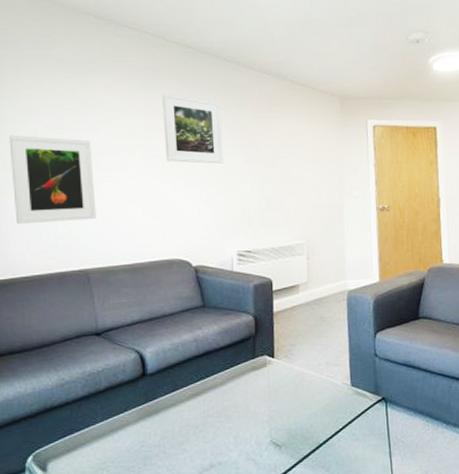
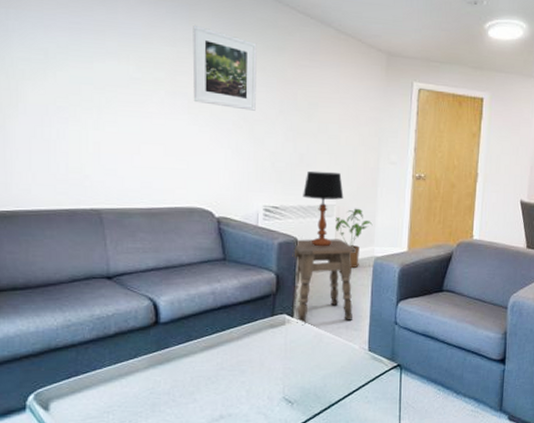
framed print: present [9,135,96,224] -> none [15,51,113,156]
side table: none [267,276,333,366] -> present [292,238,356,326]
table lamp: none [273,212,312,286] -> present [303,170,344,247]
house plant: none [306,244,343,303] -> present [335,208,373,268]

